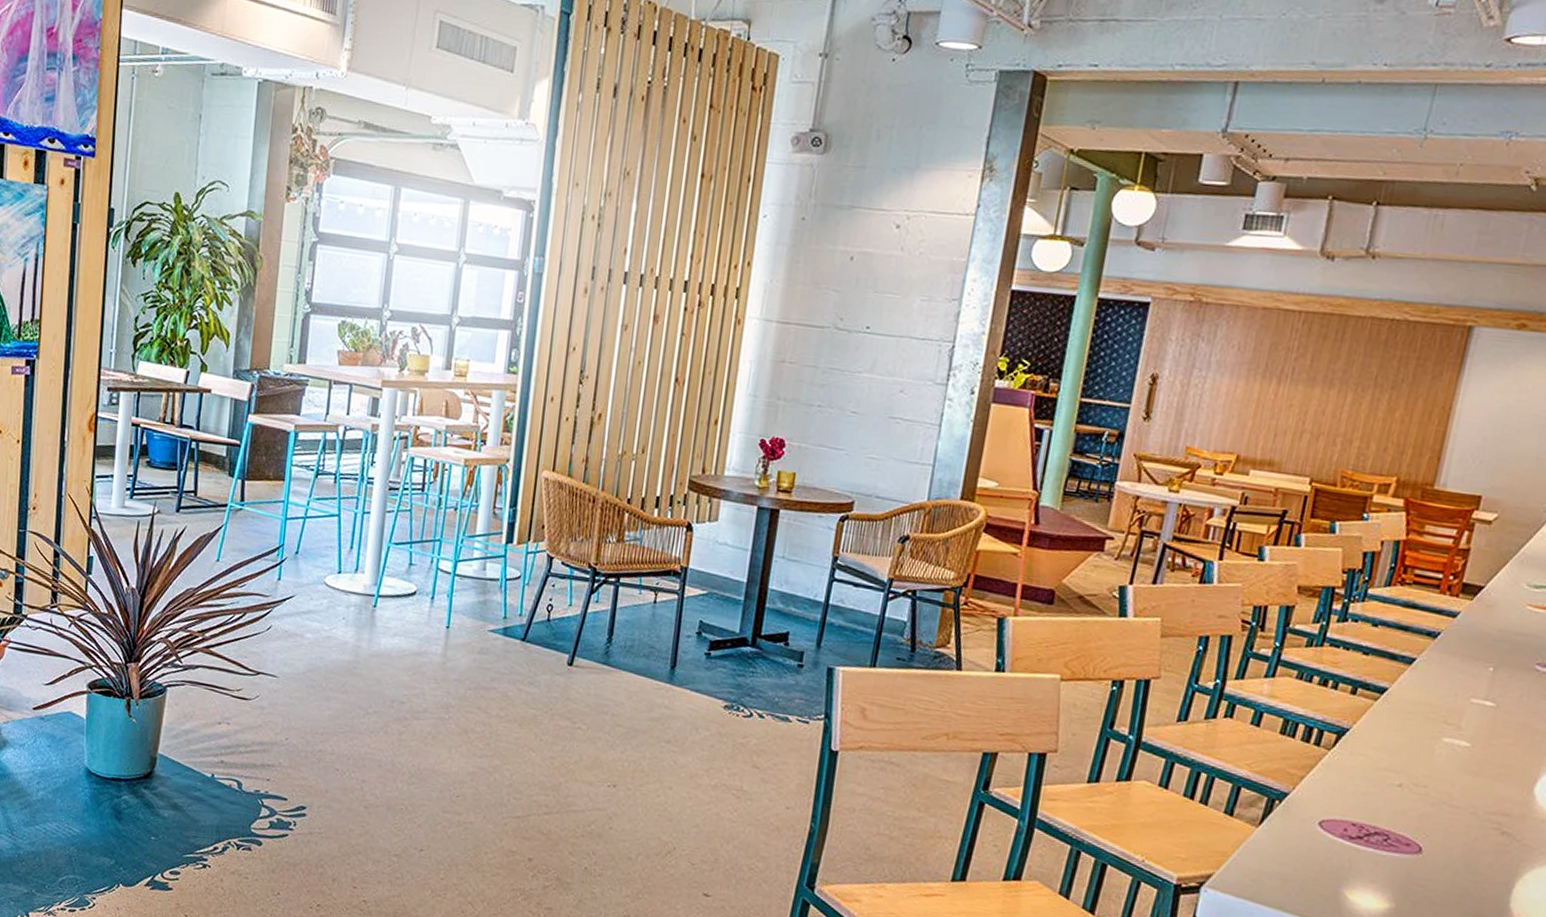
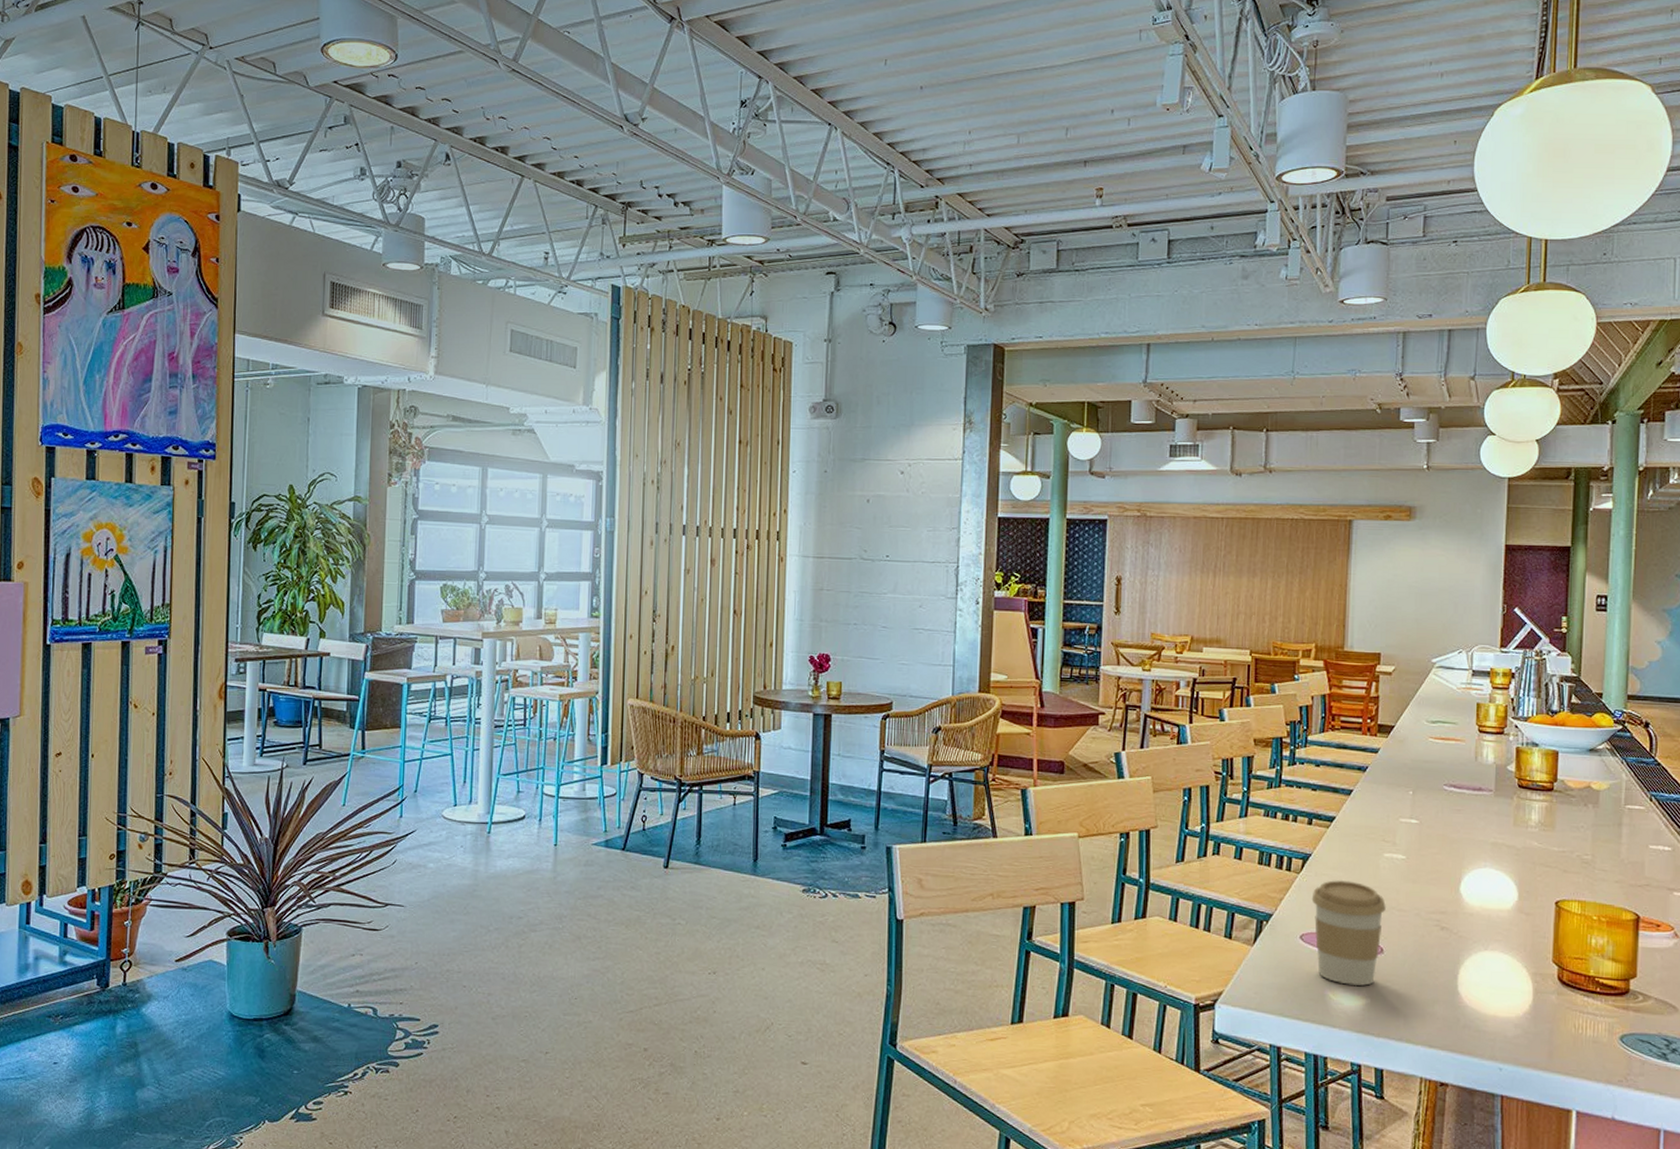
coffee cup: none [1335,762,1435,888] -> present [1311,880,1386,987]

